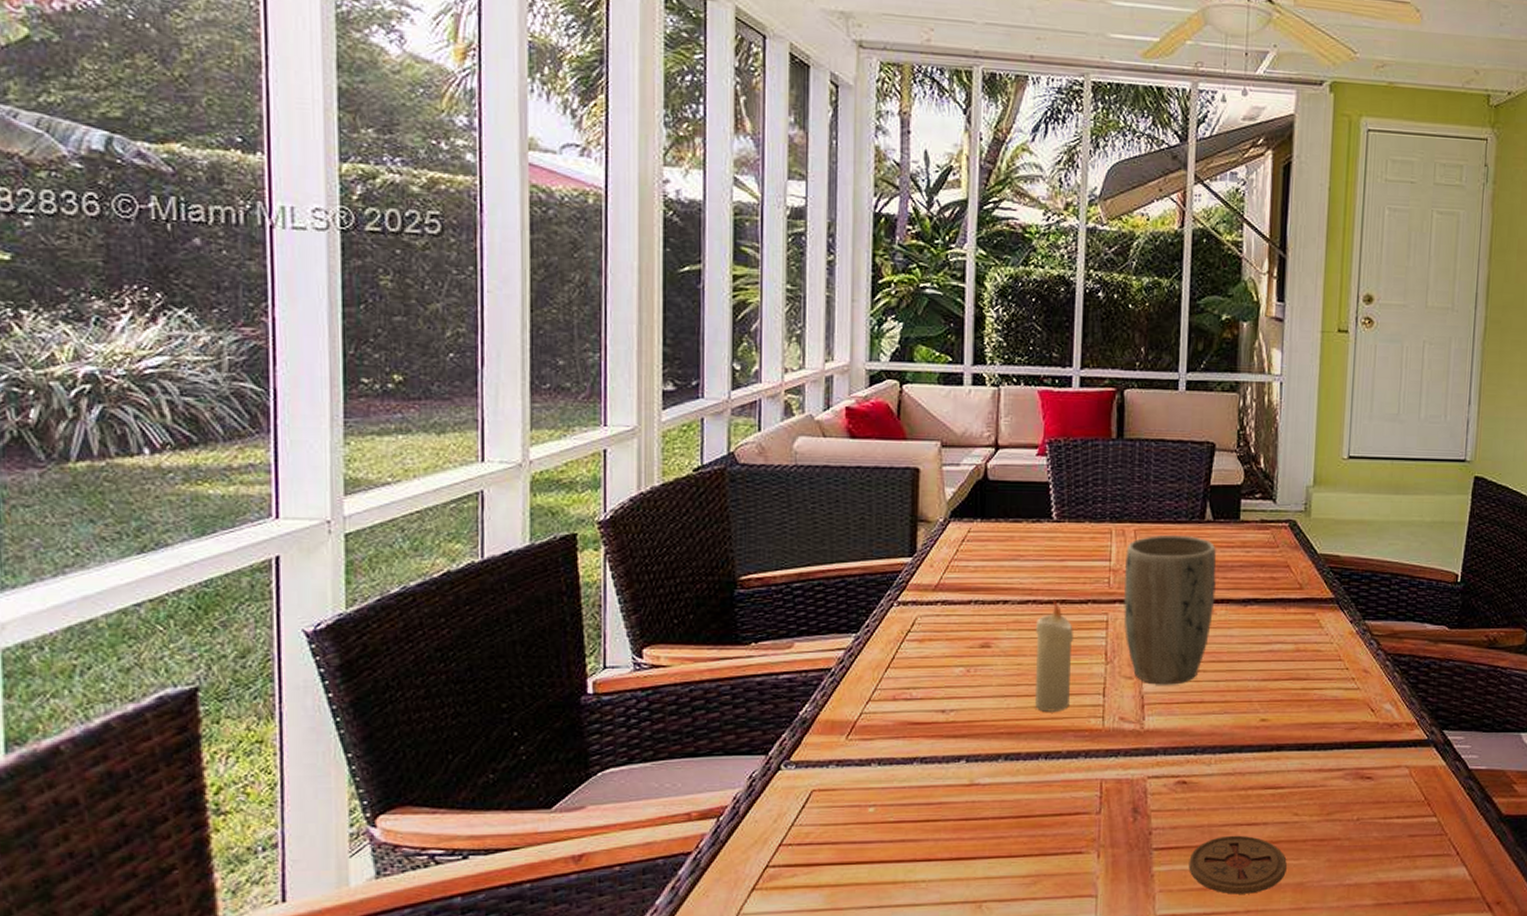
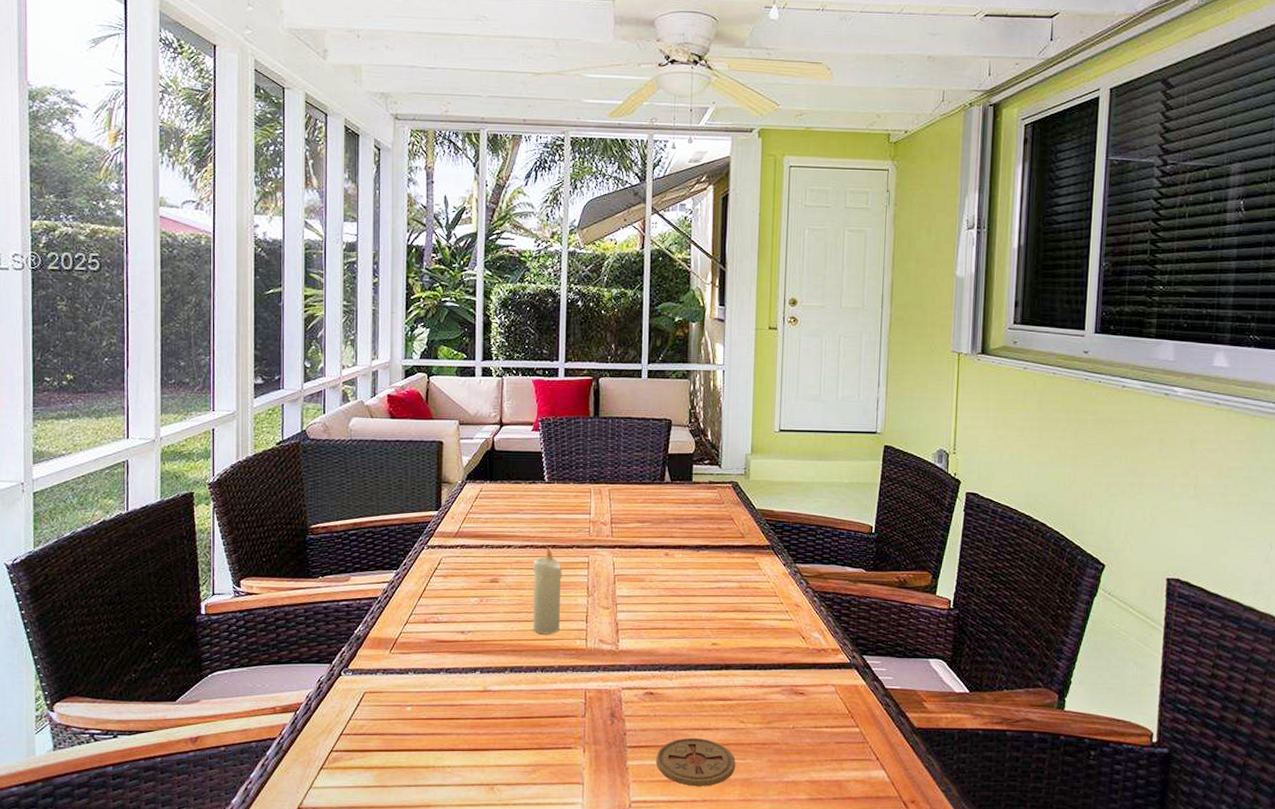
plant pot: present [1124,534,1217,685] -> none [601,493,674,614]

